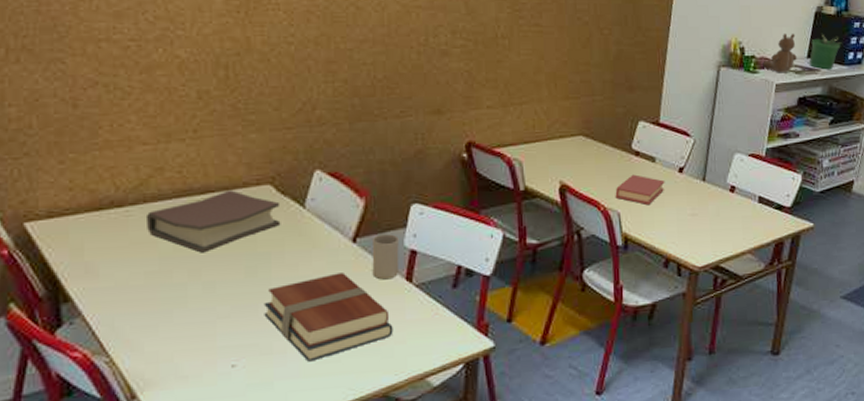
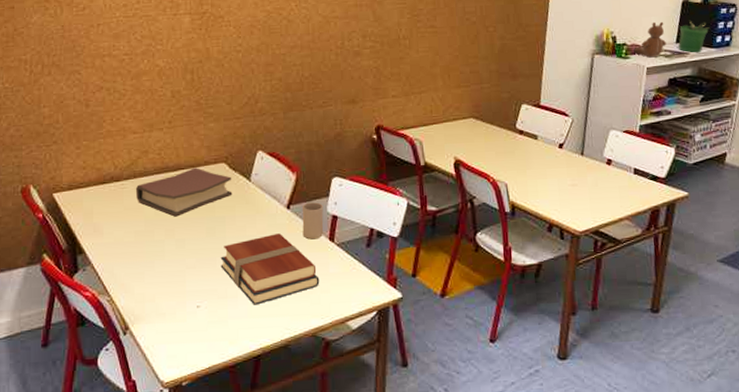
book: present [615,174,665,206] -> none [502,150,547,177]

